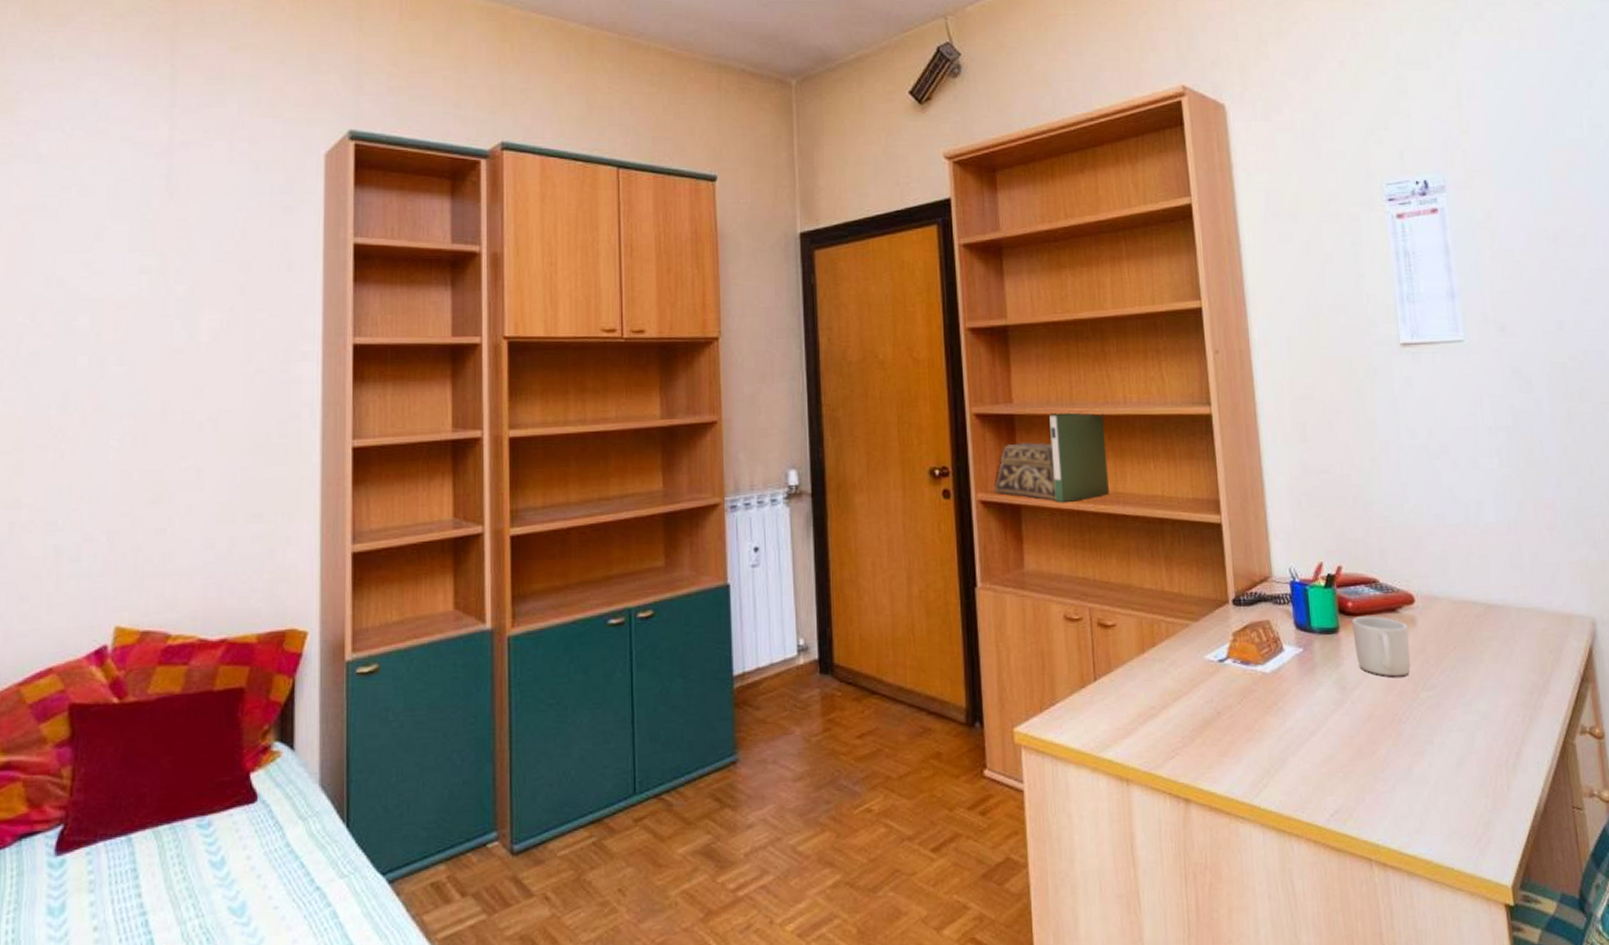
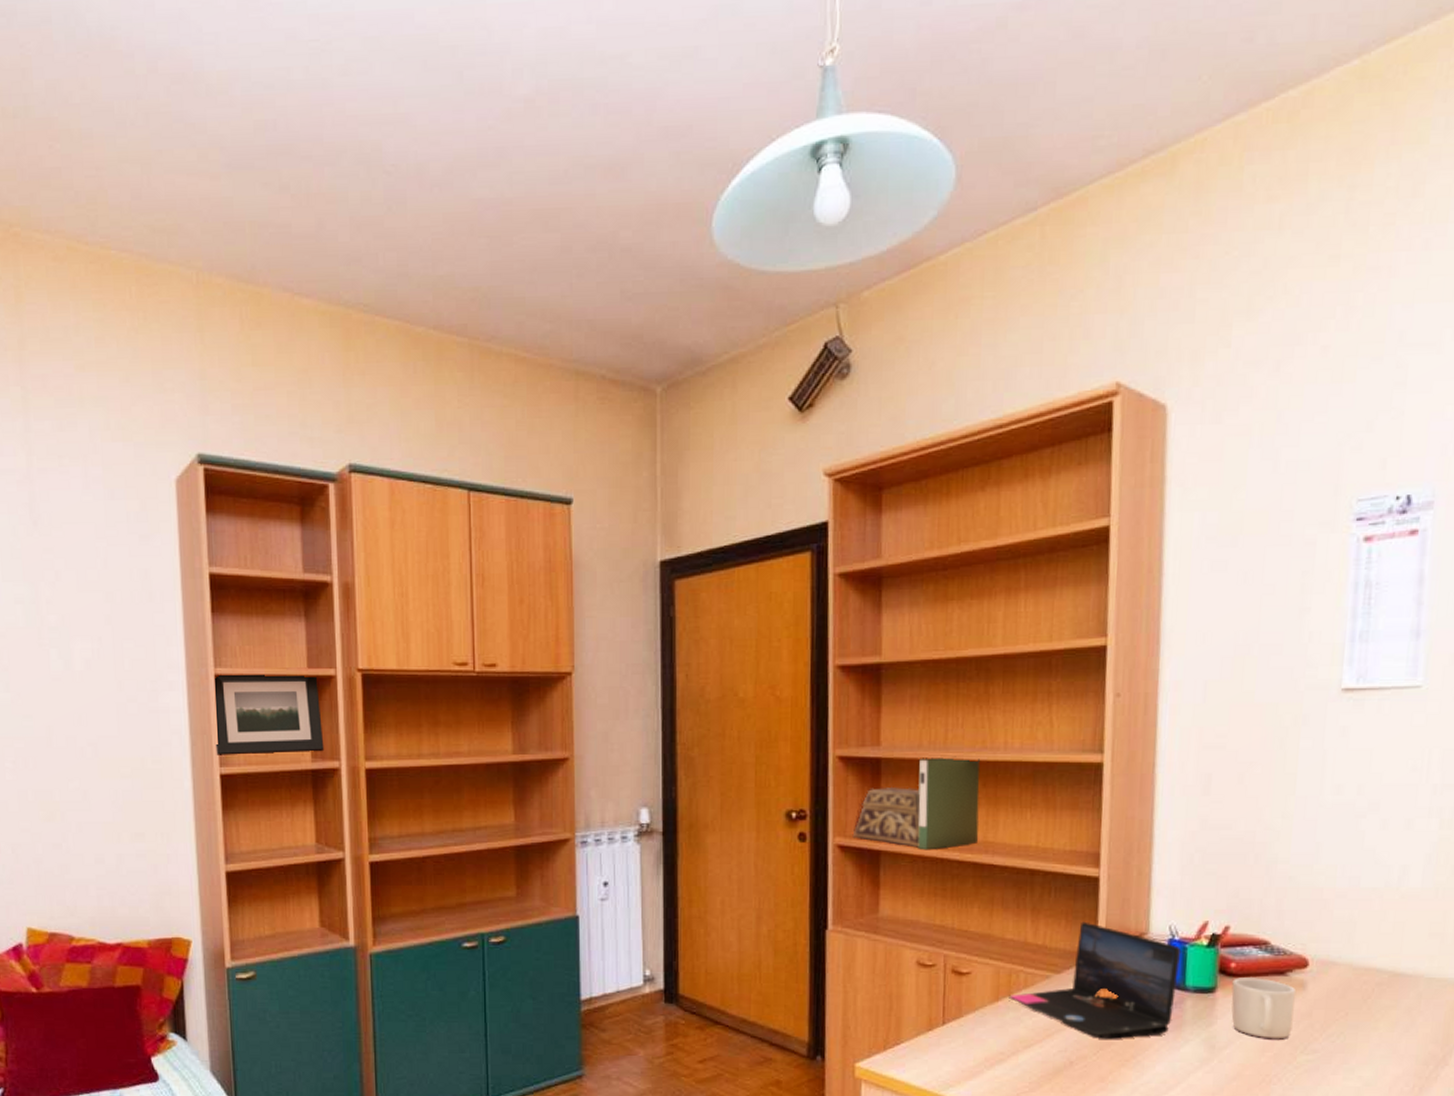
picture frame: none [349,344,466,427] -> present [215,675,325,755]
laptop: none [1153,568,1304,686] -> present [1009,921,1182,1039]

